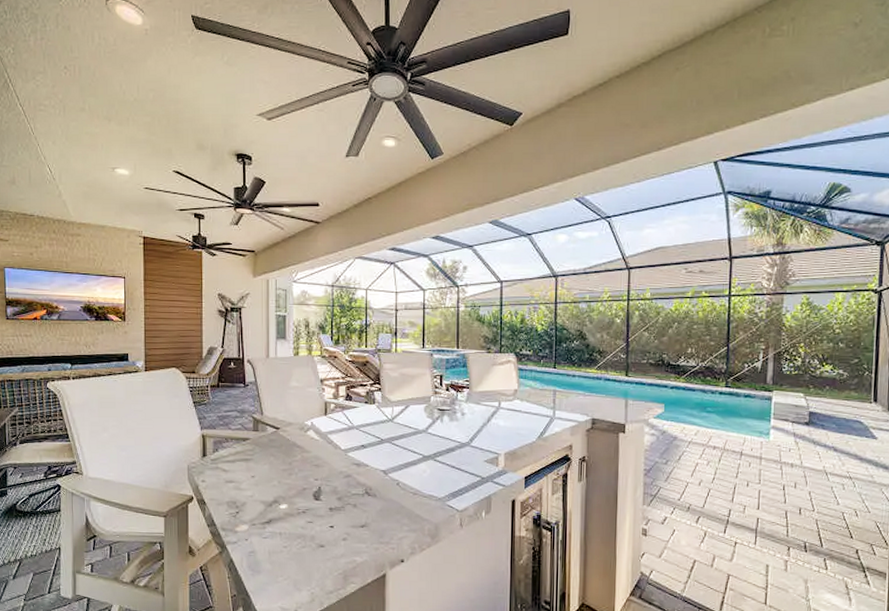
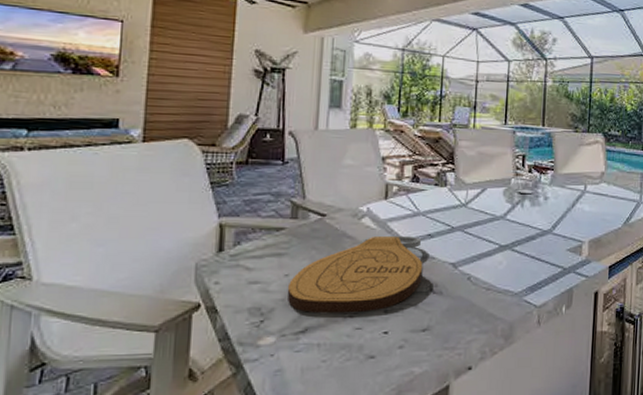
cutting board: none [254,446,359,509] -> present [287,235,423,314]

